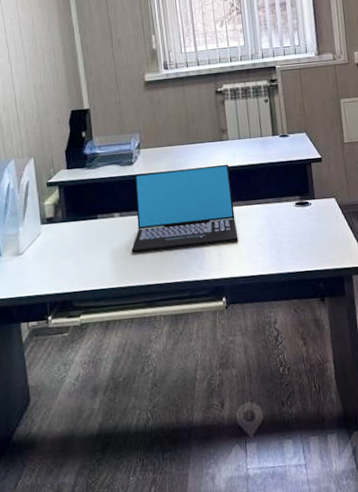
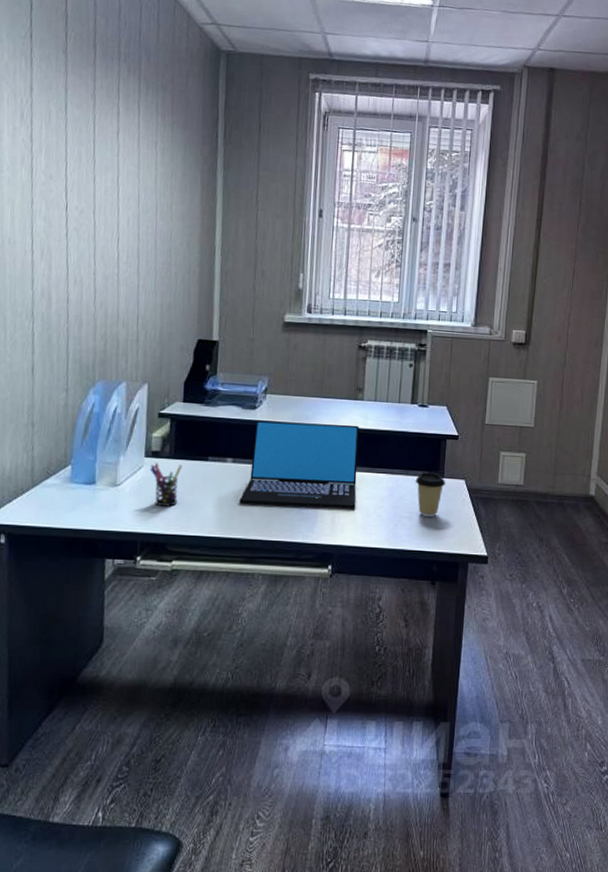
pen holder: none [47,226,76,267] -> present [150,462,183,506]
coffee cup: none [289,195,318,239] -> present [415,471,446,518]

